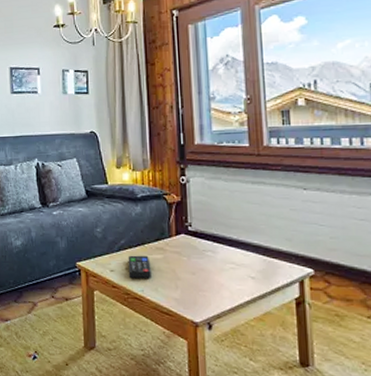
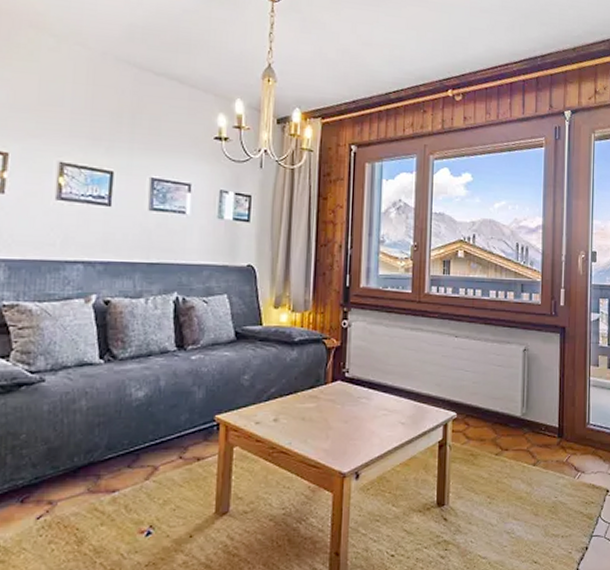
remote control: present [128,255,151,278] -> none [276,404,302,430]

